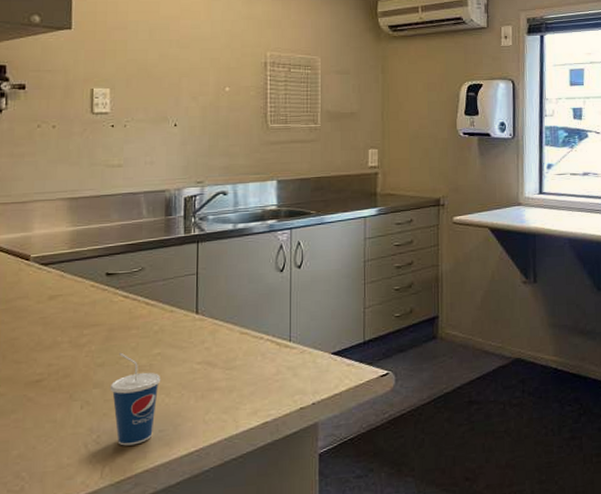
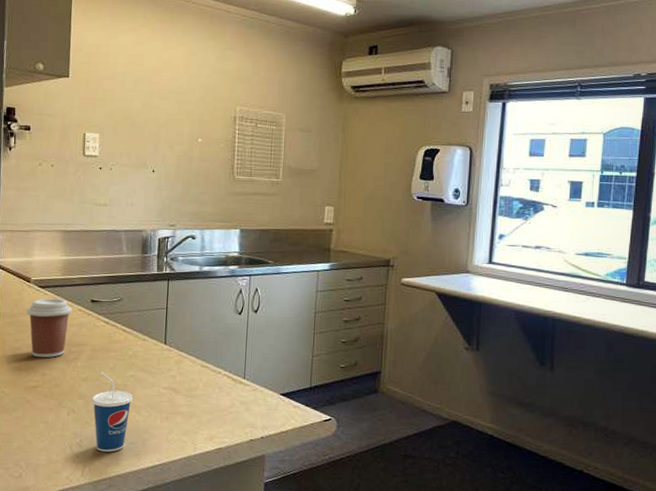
coffee cup: none [26,275,83,347] -> present [27,298,72,358]

